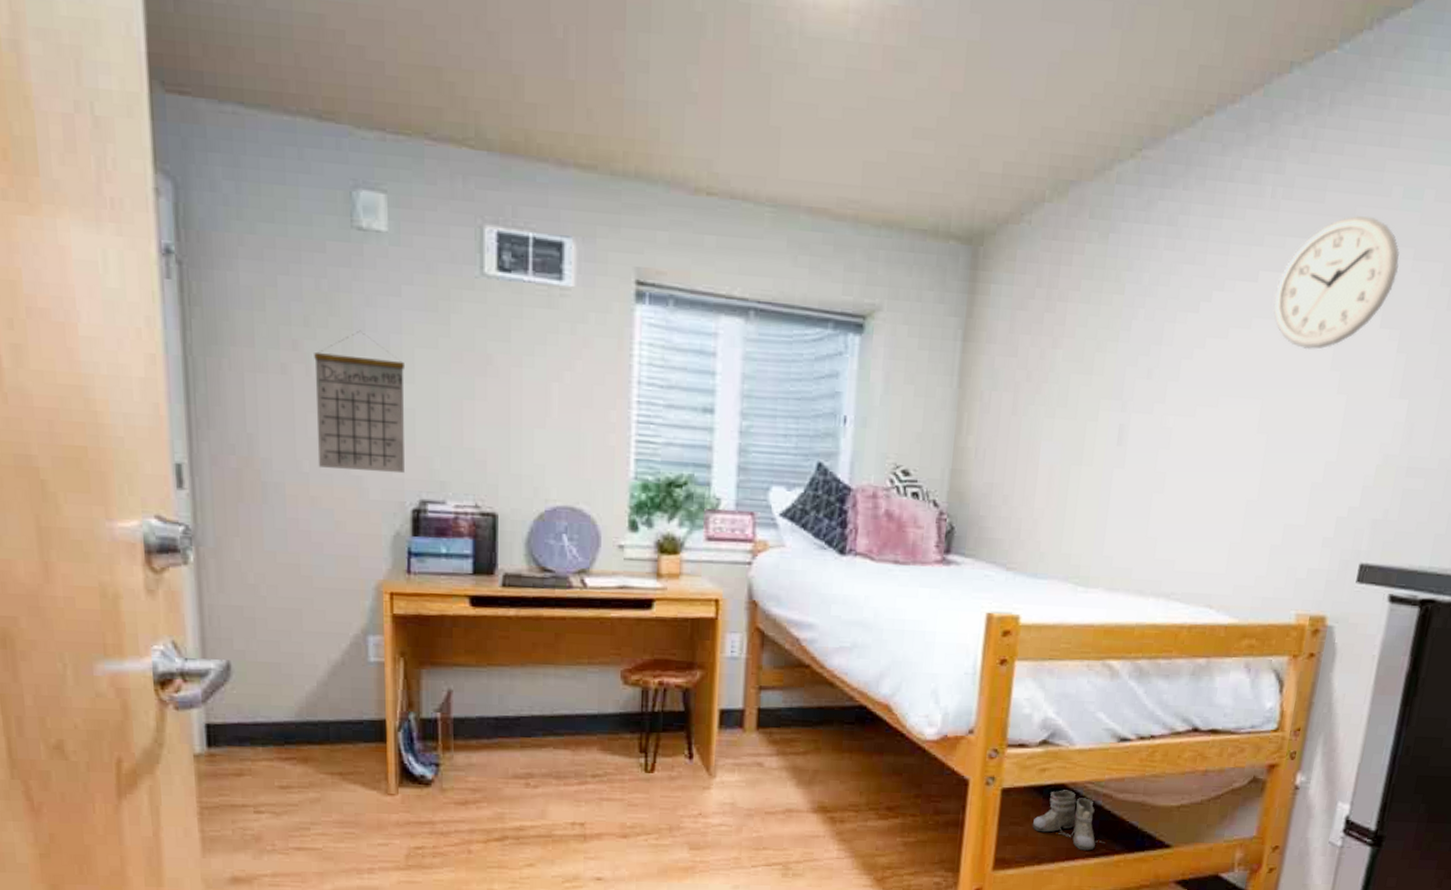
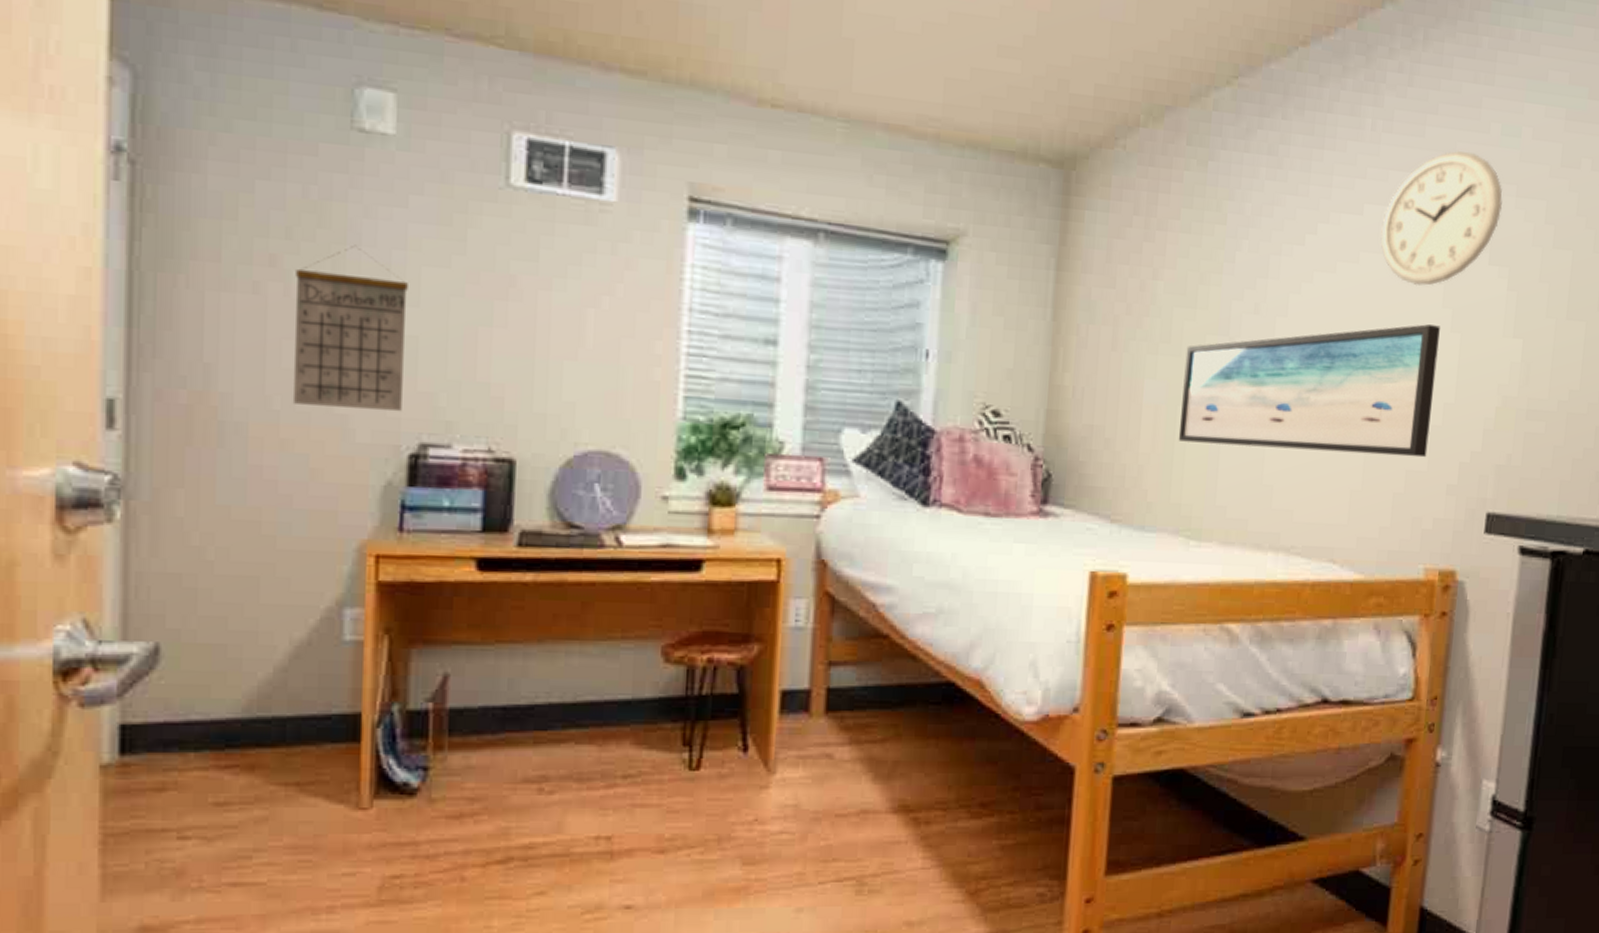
boots: present [1032,790,1104,851] -> none [1148,775,1231,847]
wall art: none [1070,386,1327,513] -> present [1178,324,1440,458]

